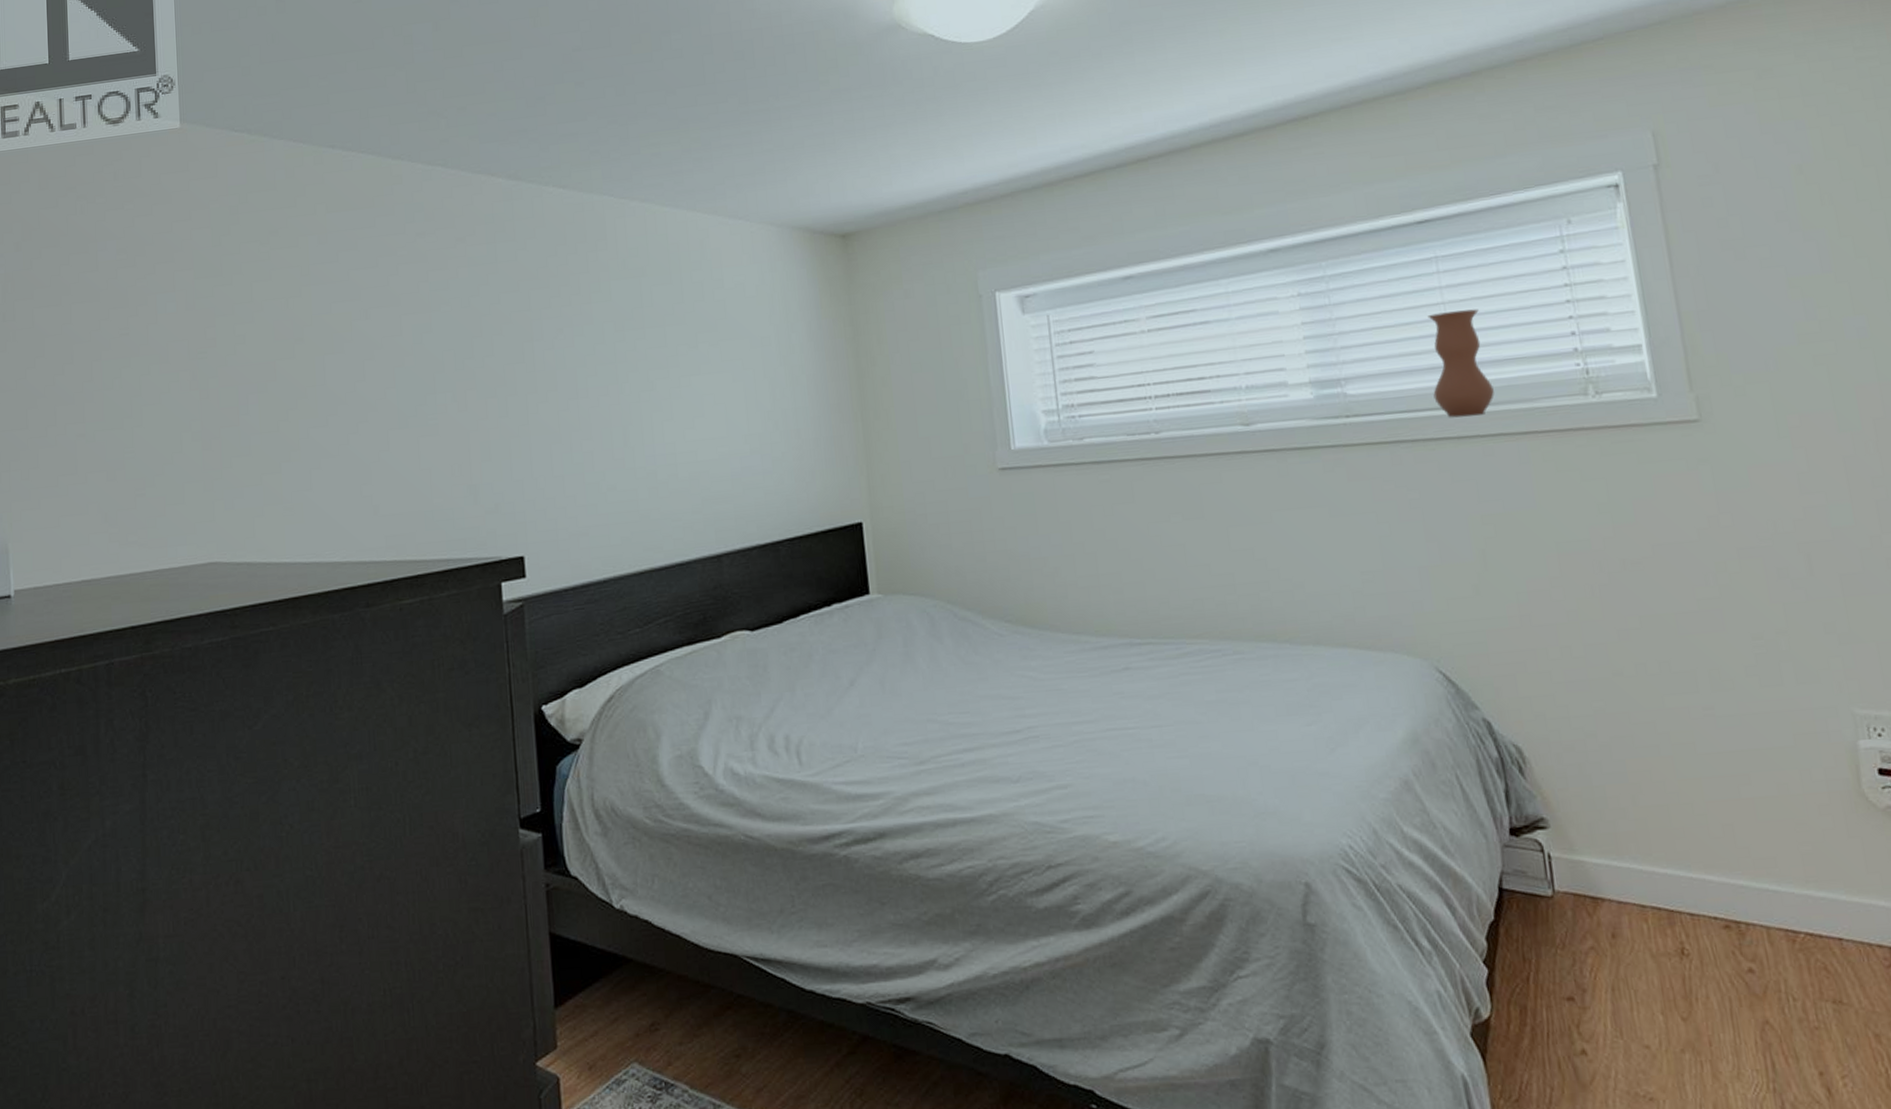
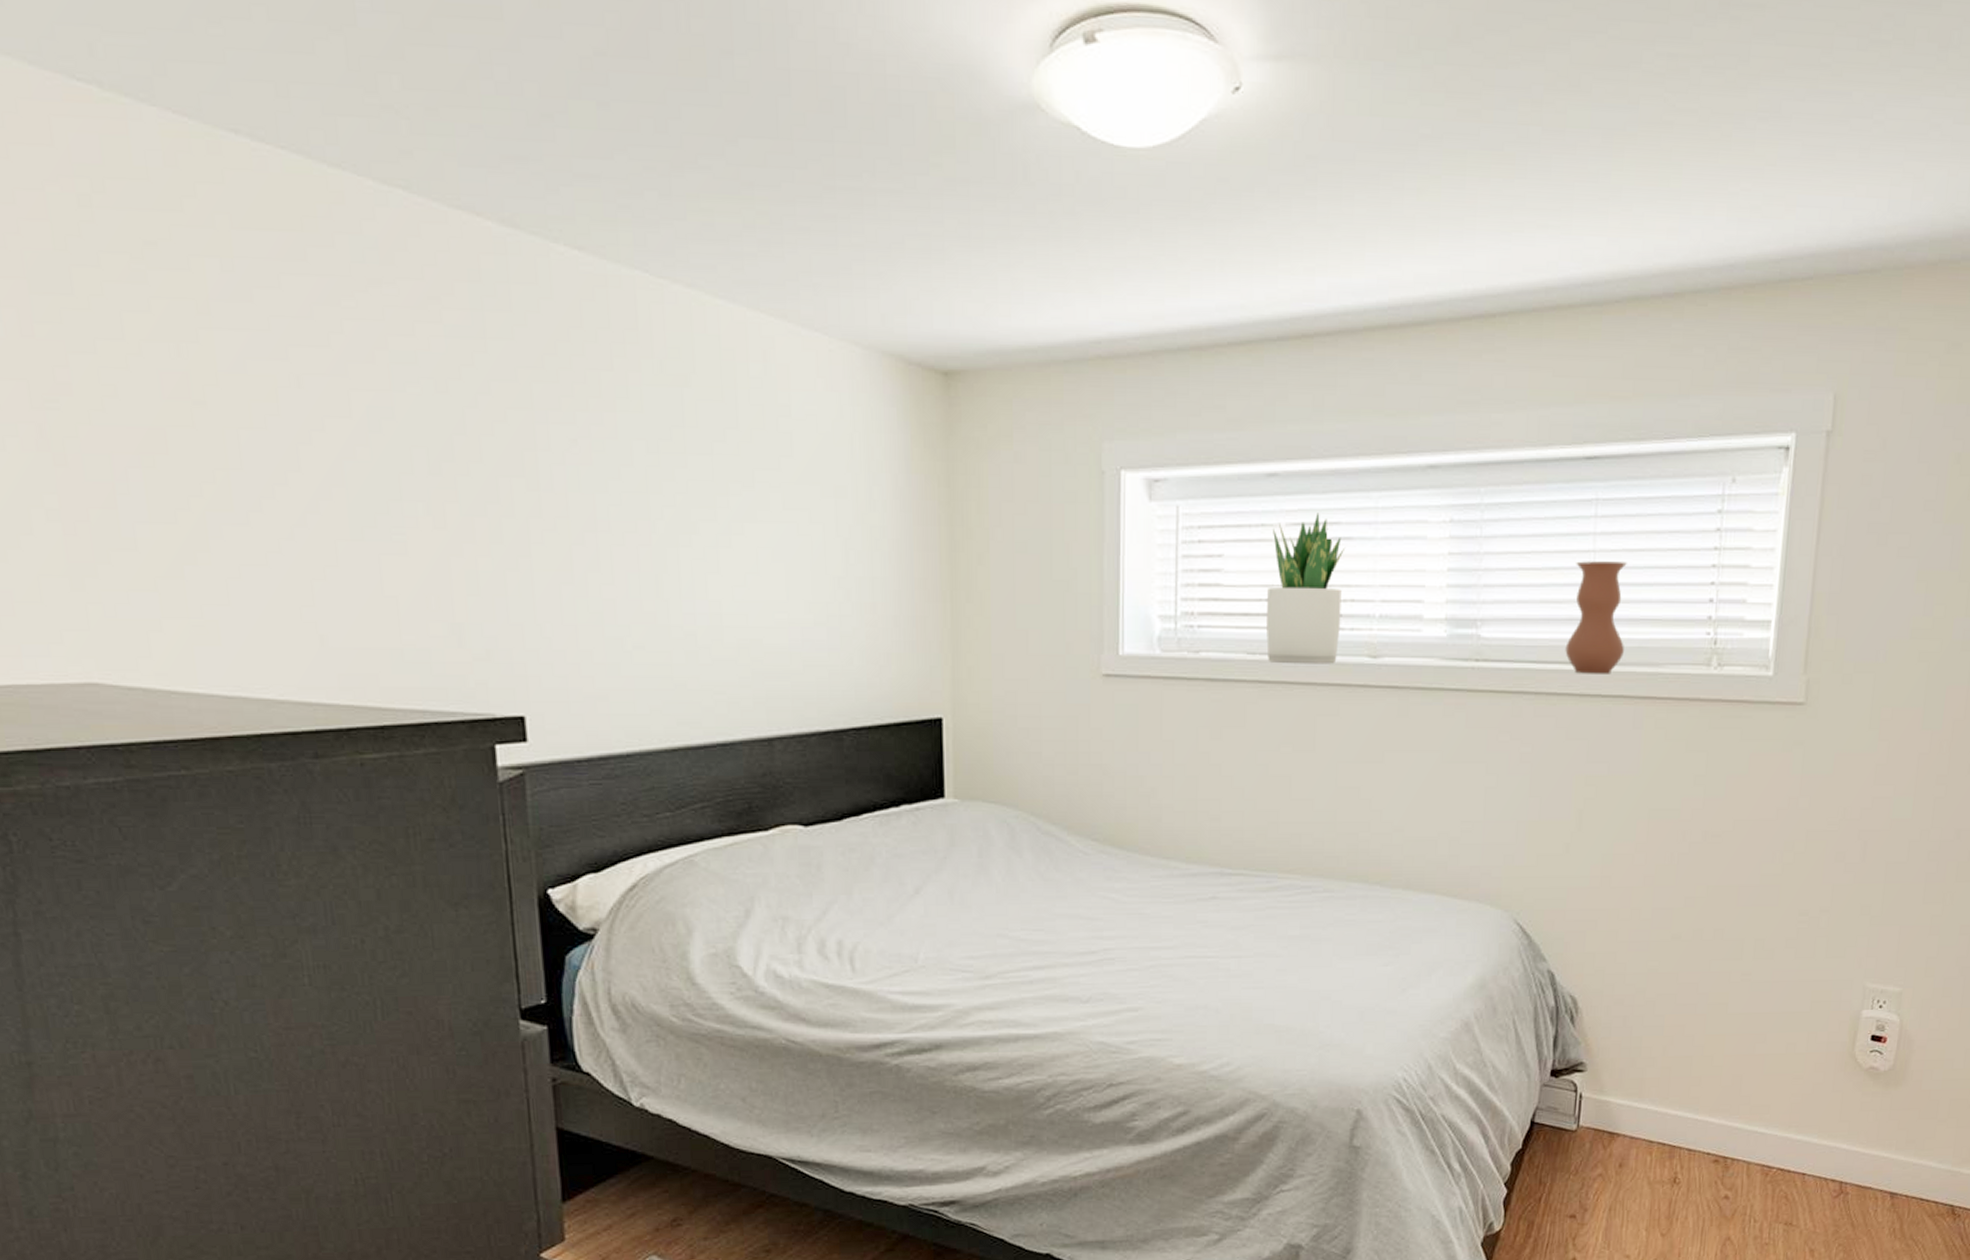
planter: none [1135,304,1212,441] -> present [1266,513,1346,664]

